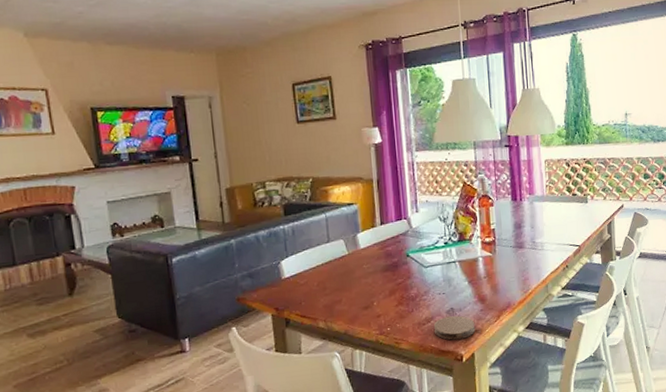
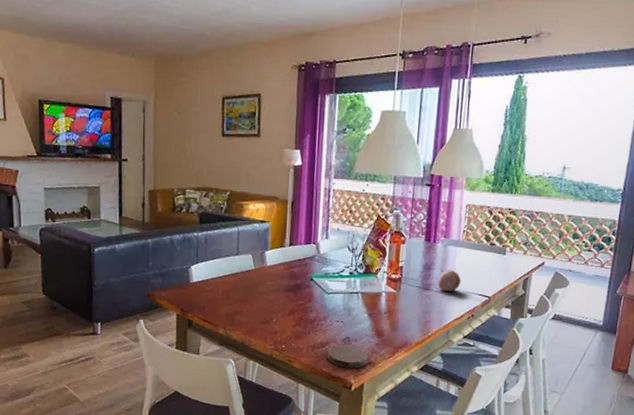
fruit: none [530,225,552,247] -> present [438,270,462,292]

